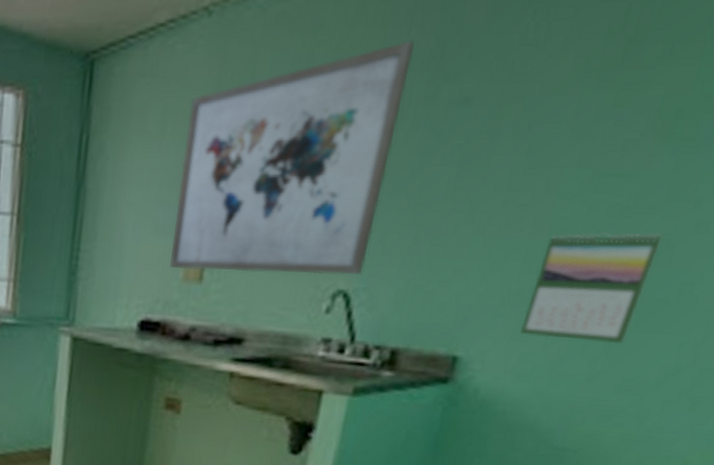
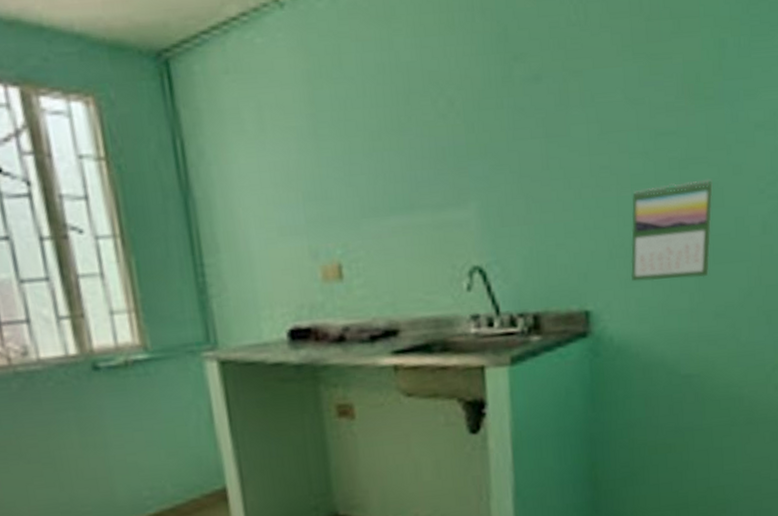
wall art: present [170,40,415,275] -> none [285,25,491,270]

